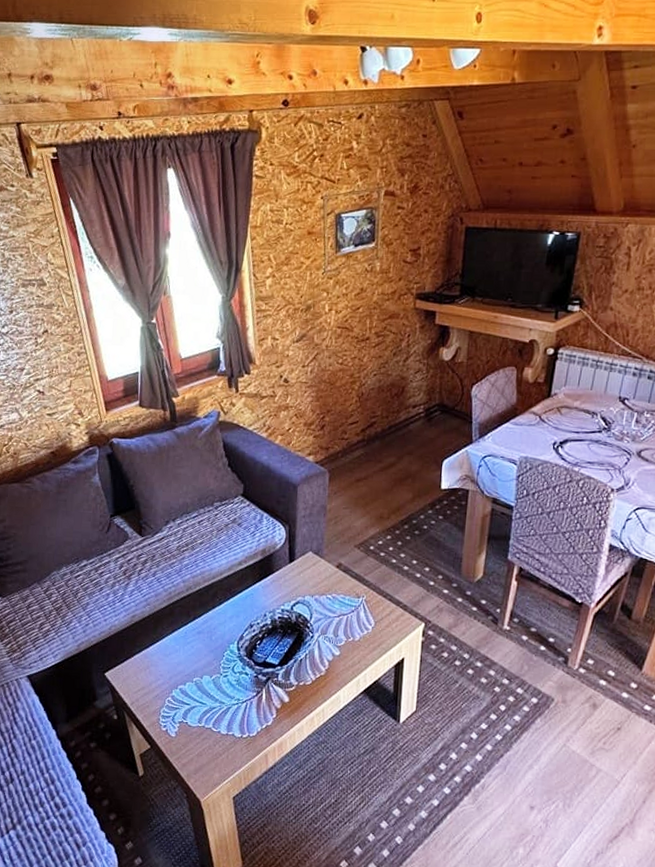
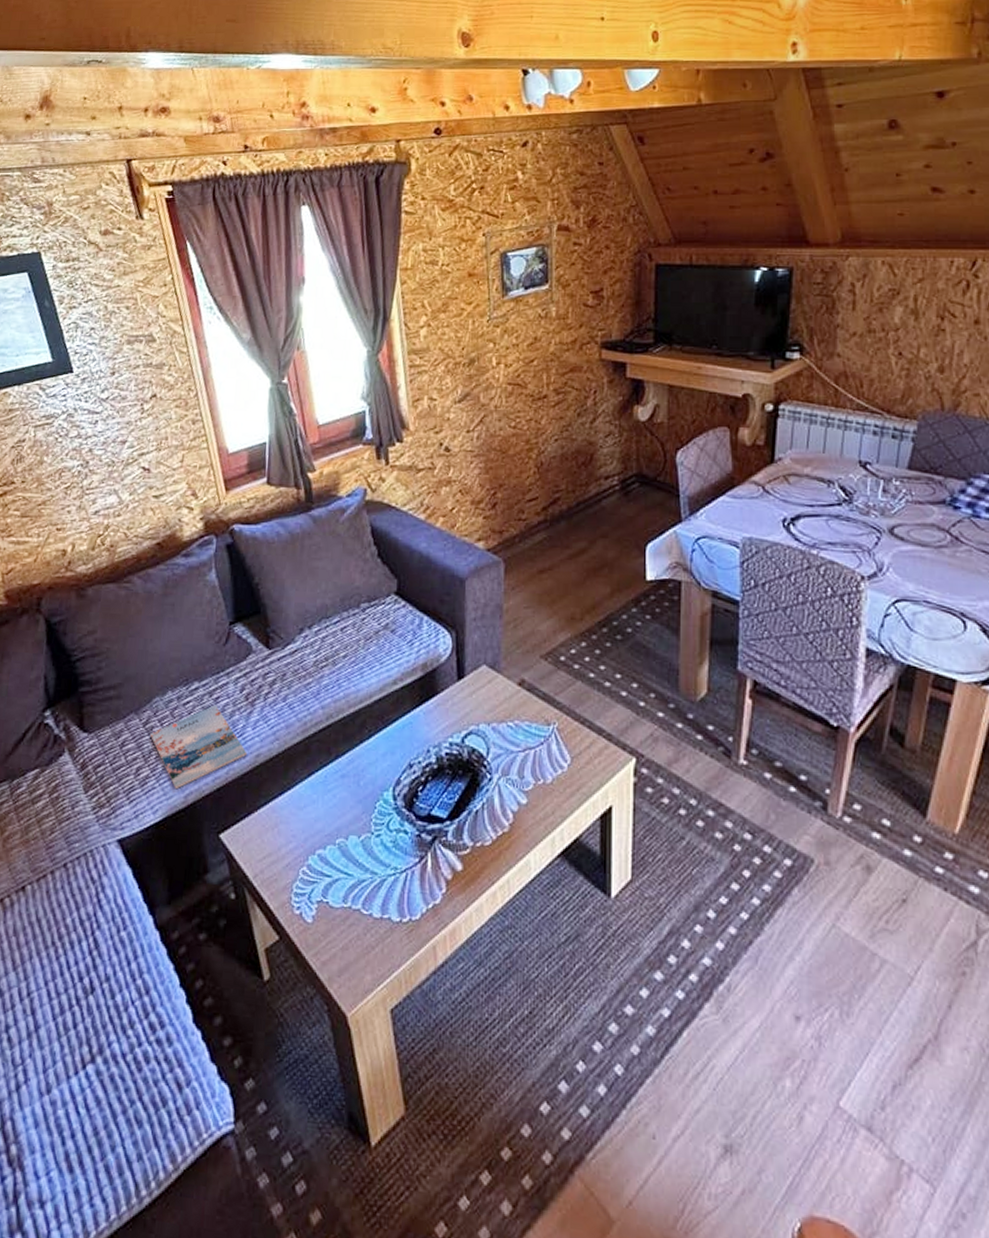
magazine: none [49,578,126,640] -> present [149,705,248,790]

